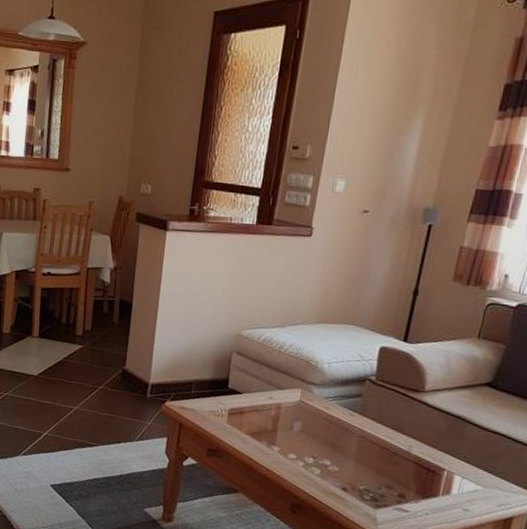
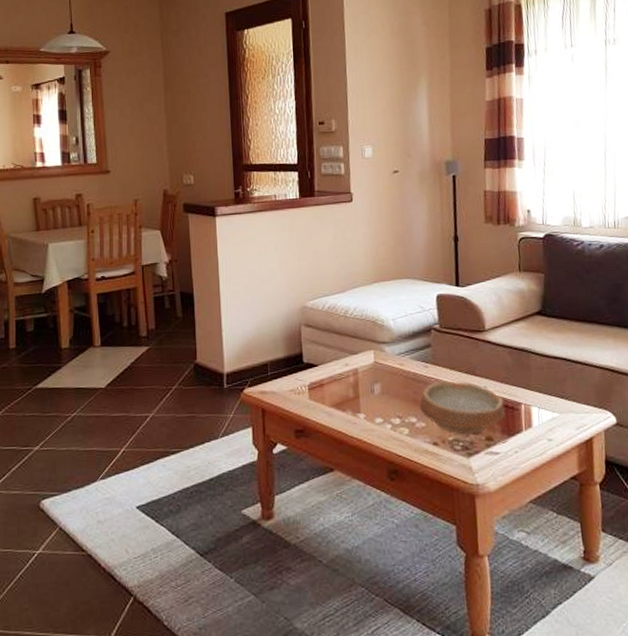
bowl: none [336,431,426,488] -> present [420,381,505,434]

